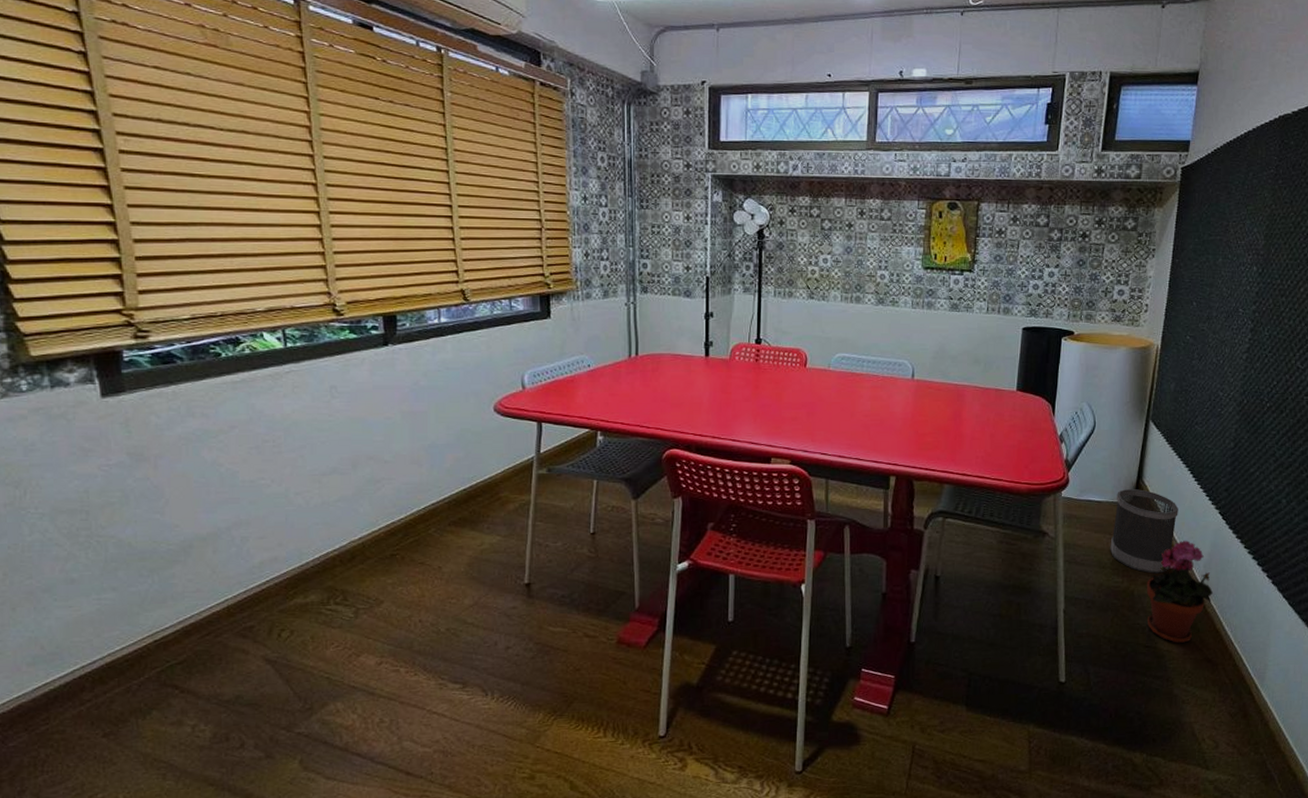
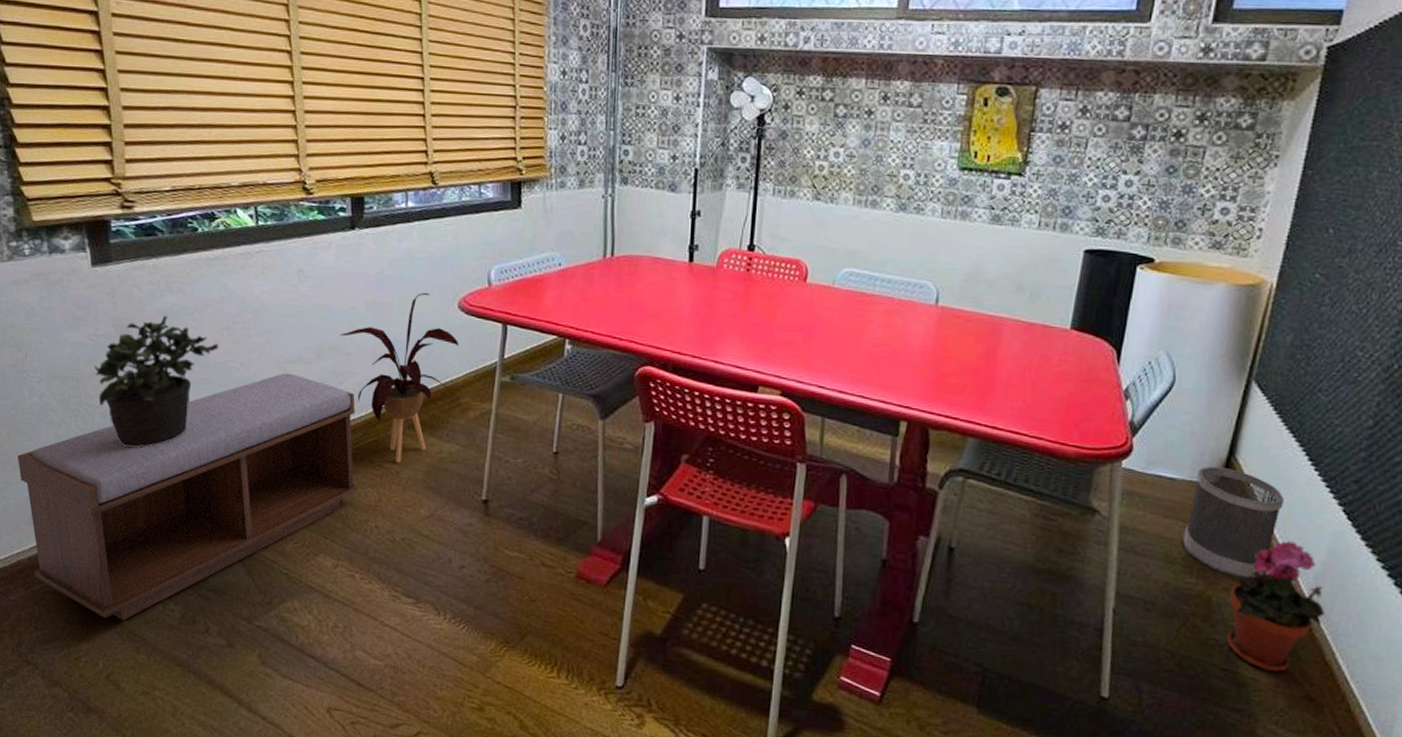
bench: none [15,485,401,750] -> present [17,373,359,621]
potted plant: none [107,440,248,574] -> present [95,316,219,448]
house plant: none [376,399,497,559] -> present [340,292,459,463]

